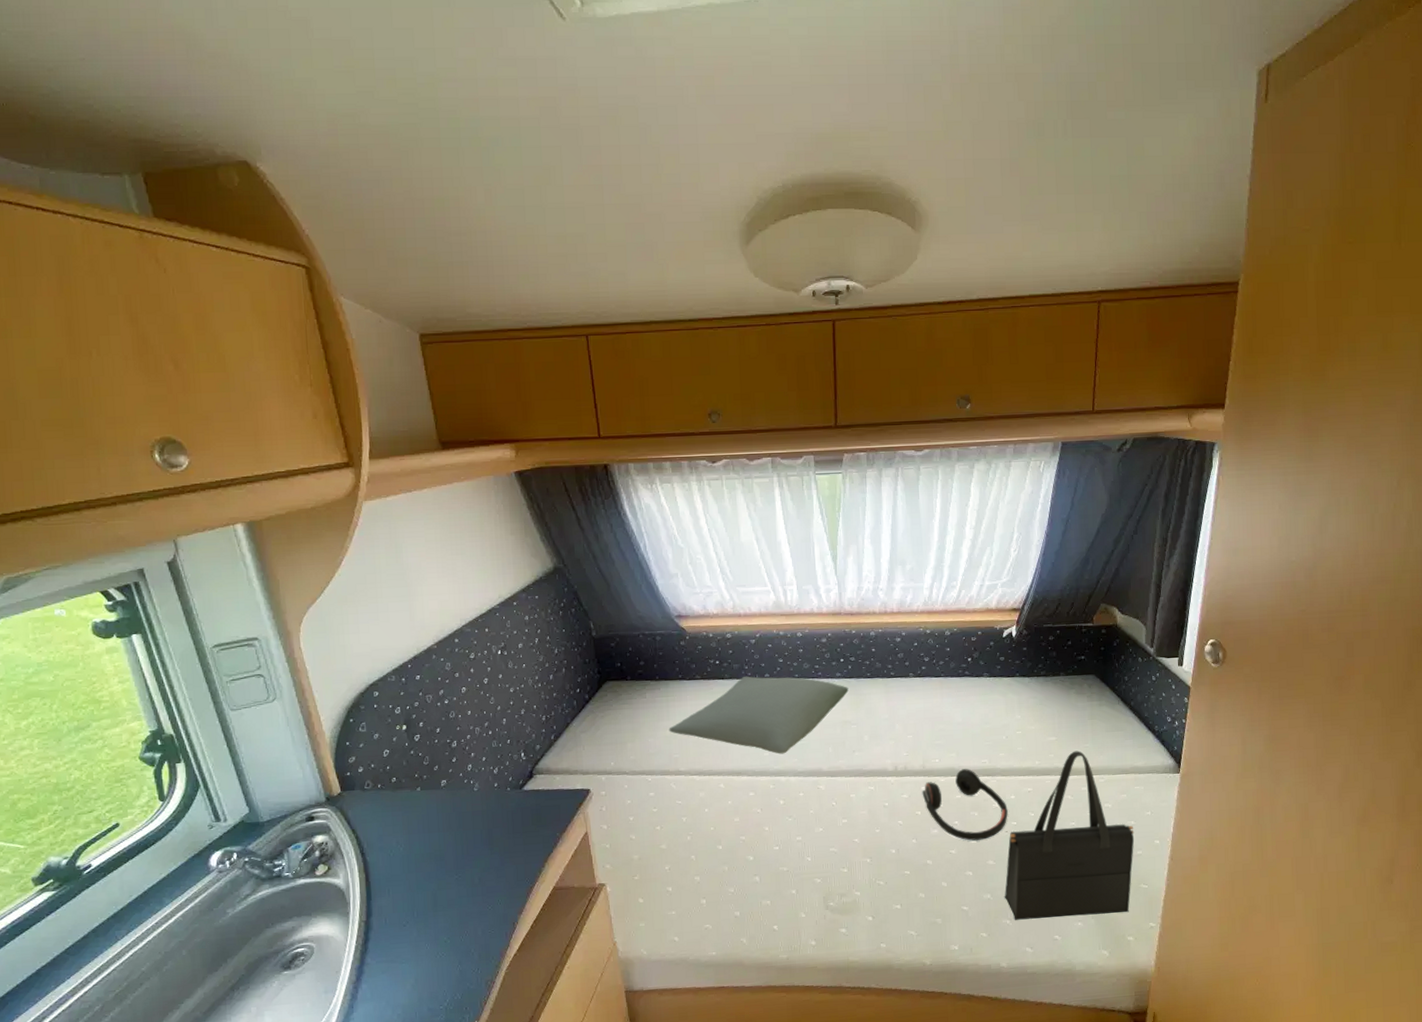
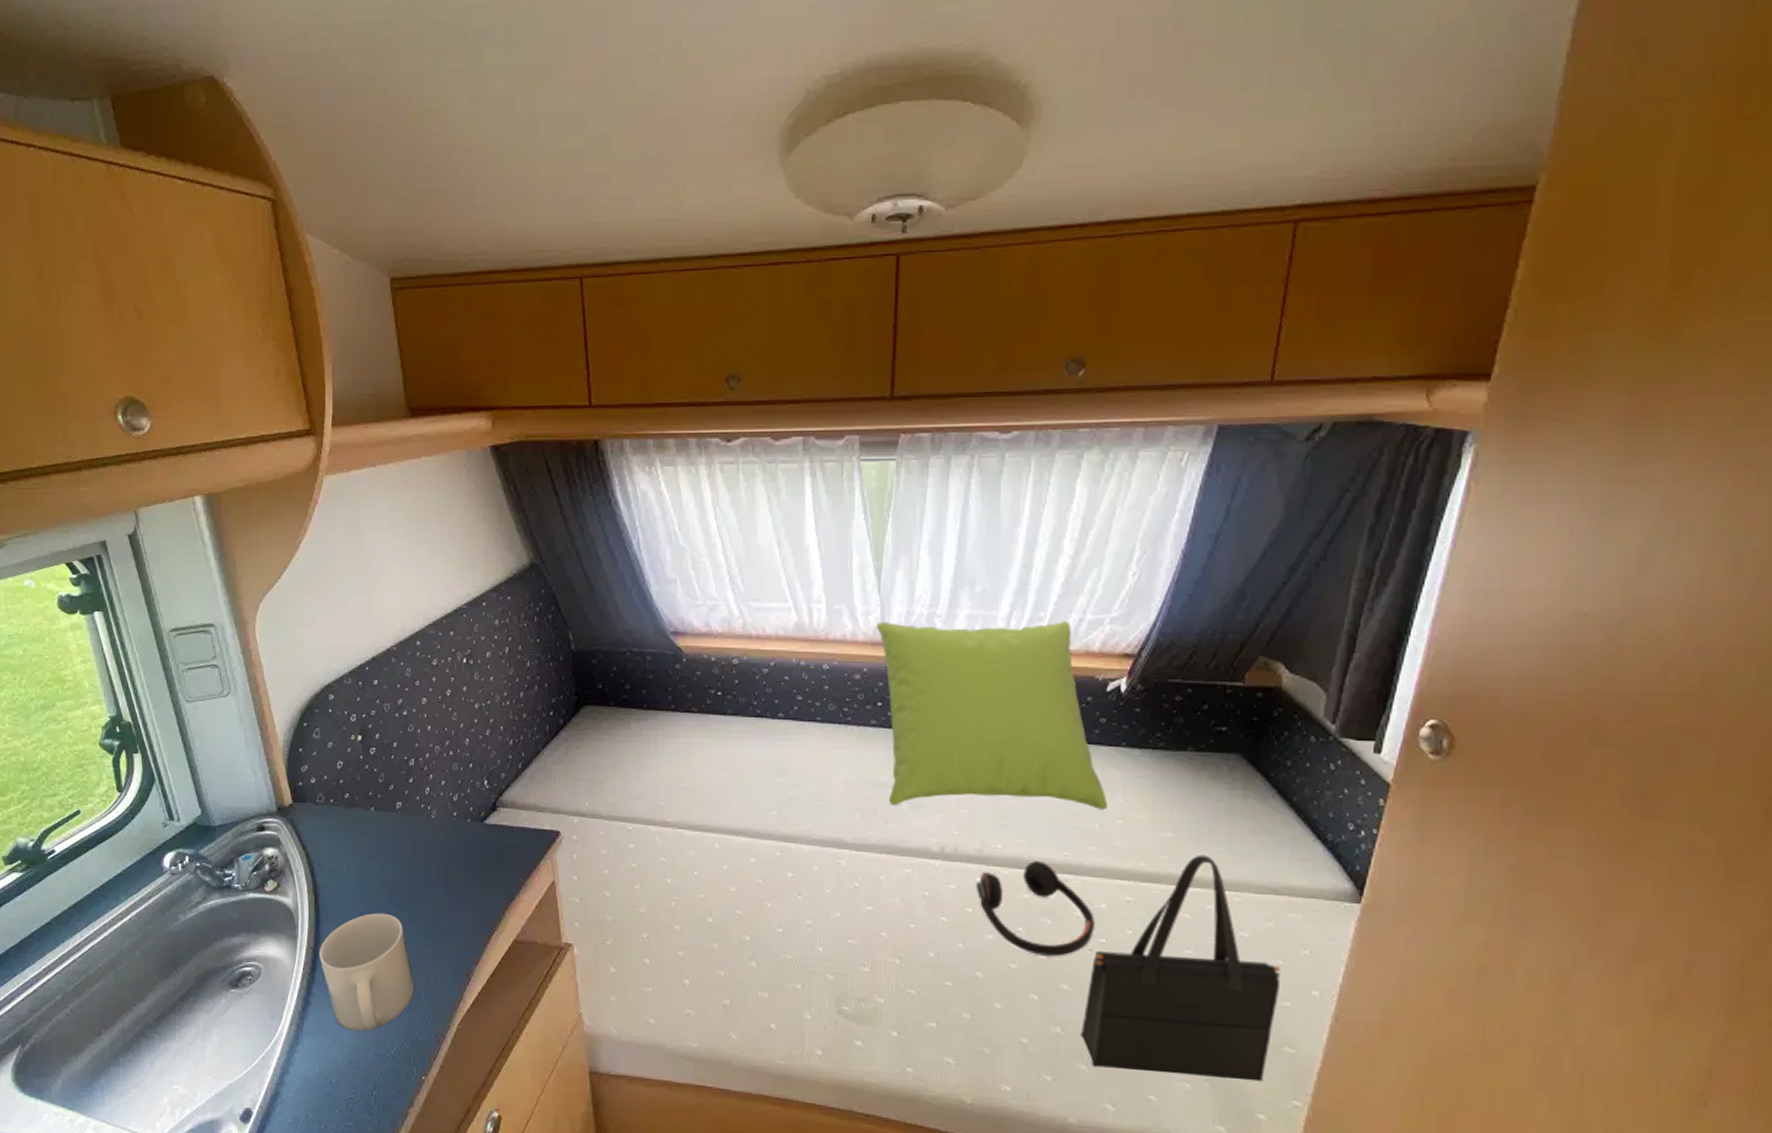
cup: none [371,880,465,991] -> present [318,912,415,1032]
pillow: present [669,676,849,754] -> none [655,713,886,815]
cushion: none [836,587,1011,737] -> present [877,621,1108,809]

